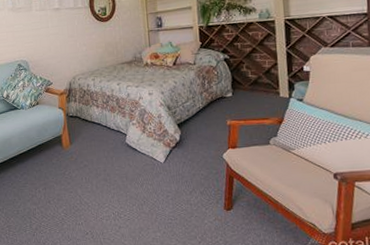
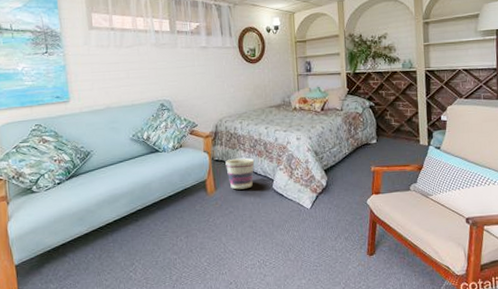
basket: none [79,113,108,144] -> present [225,157,255,190]

